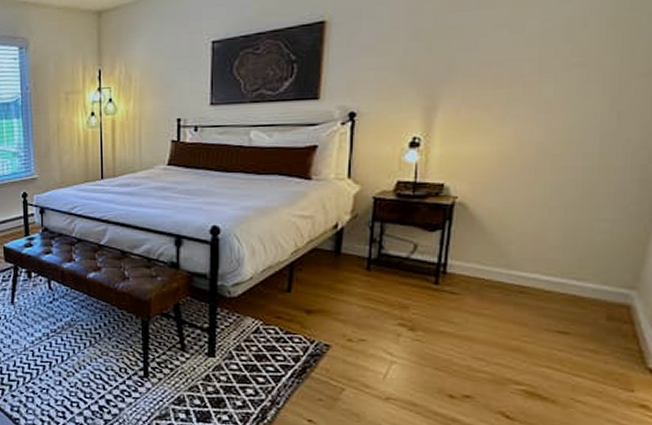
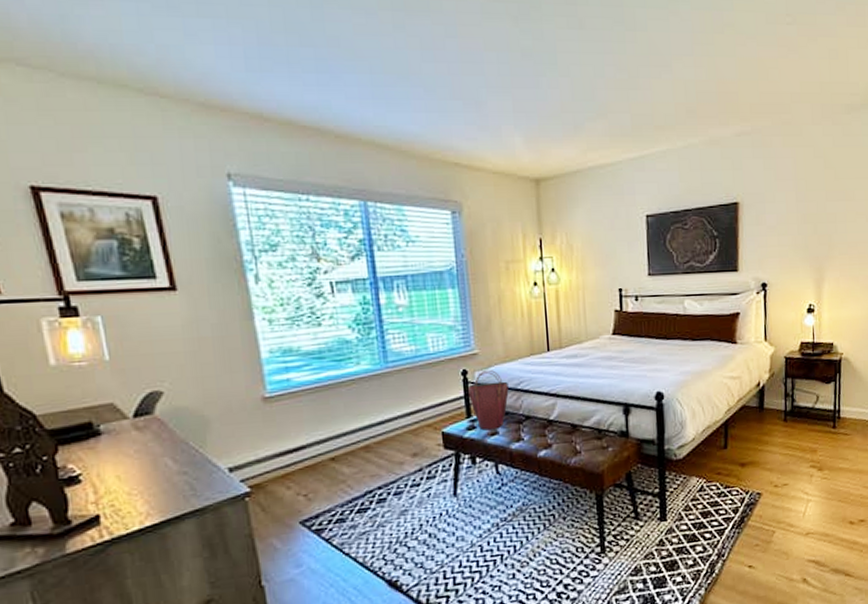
handbag: none [26,193,63,249] -> present [467,369,509,431]

